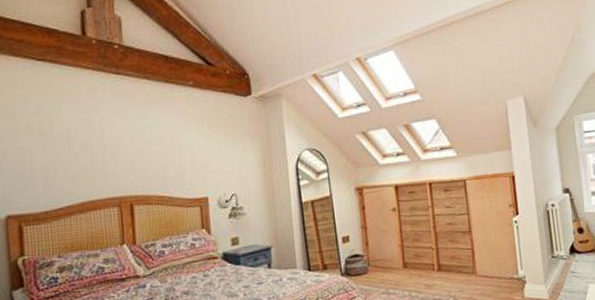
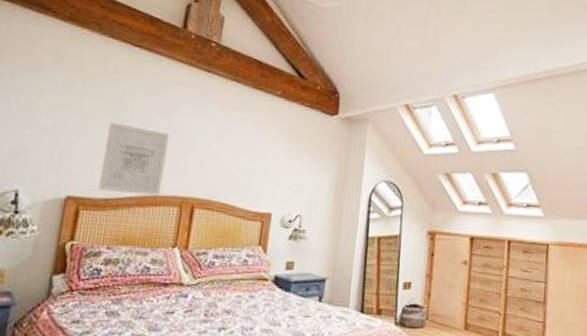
wall art: none [31,138,98,205] -> present [97,122,169,196]

